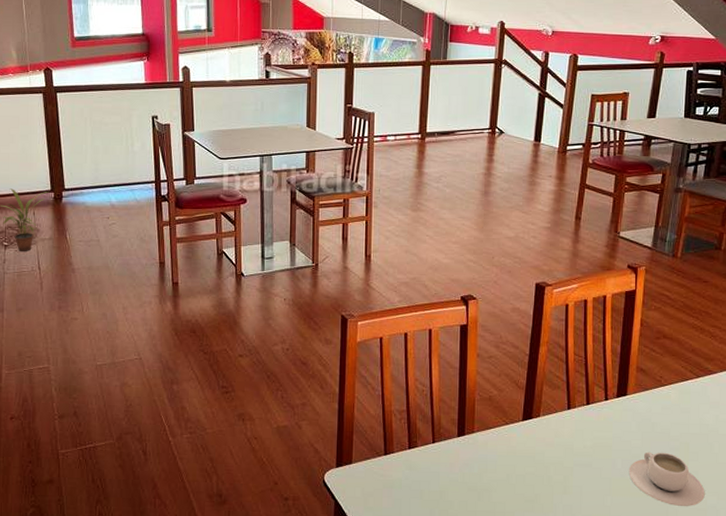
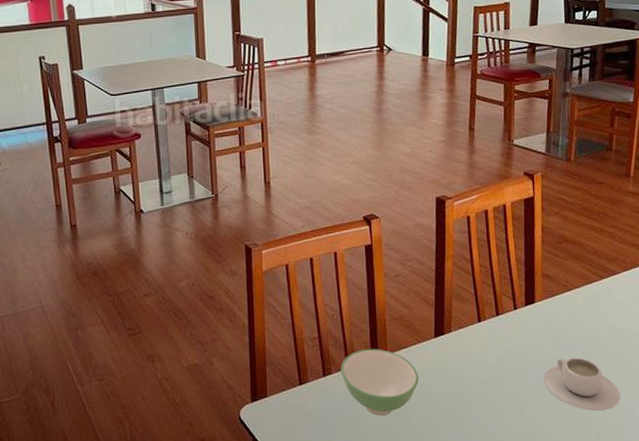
bowl: none [426,426,503,491] -> present [340,349,419,416]

